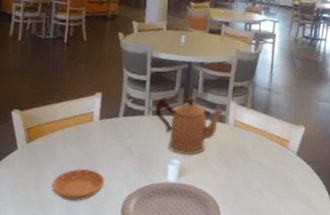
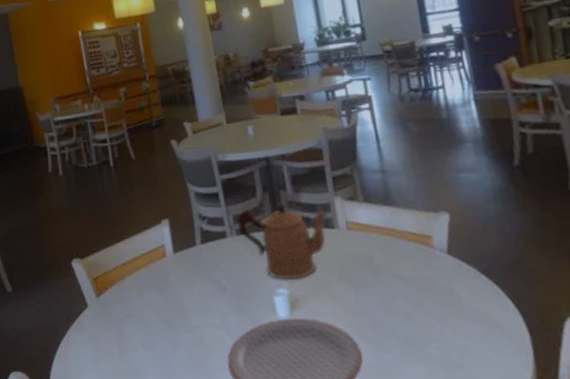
saucer: present [51,169,105,201] -> none [136,318,200,363]

